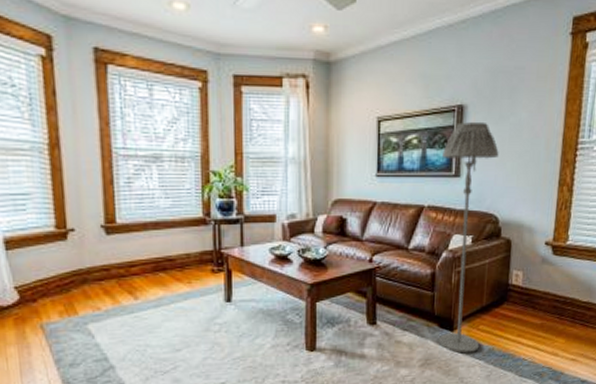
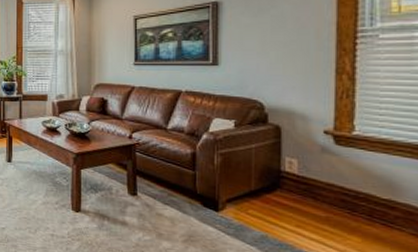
floor lamp: present [438,121,499,354] -> none [198,15,260,237]

